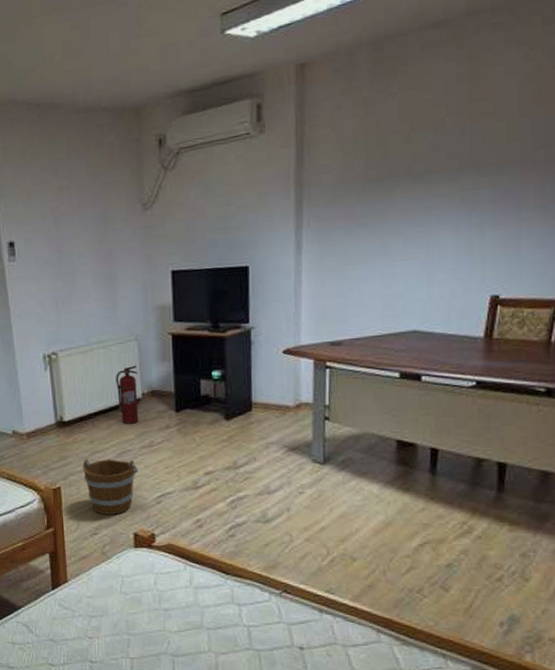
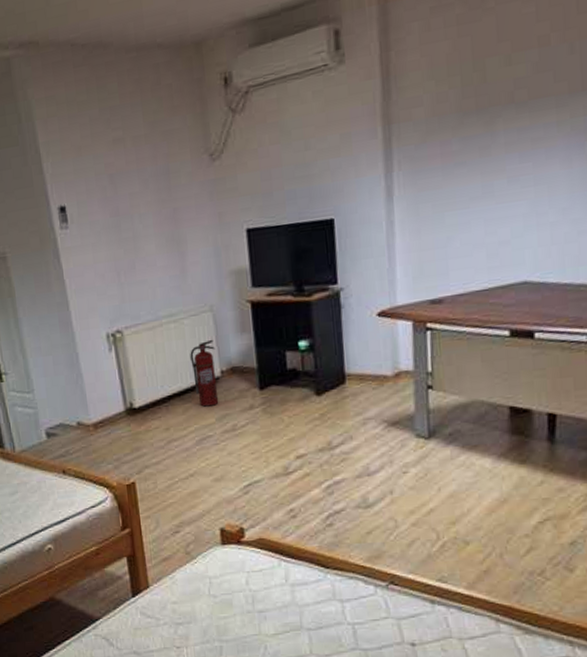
bucket: present [83,459,139,515] -> none [158,446,222,510]

